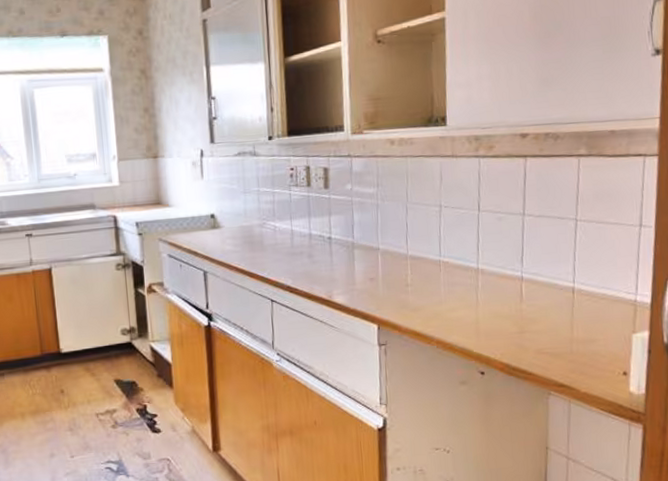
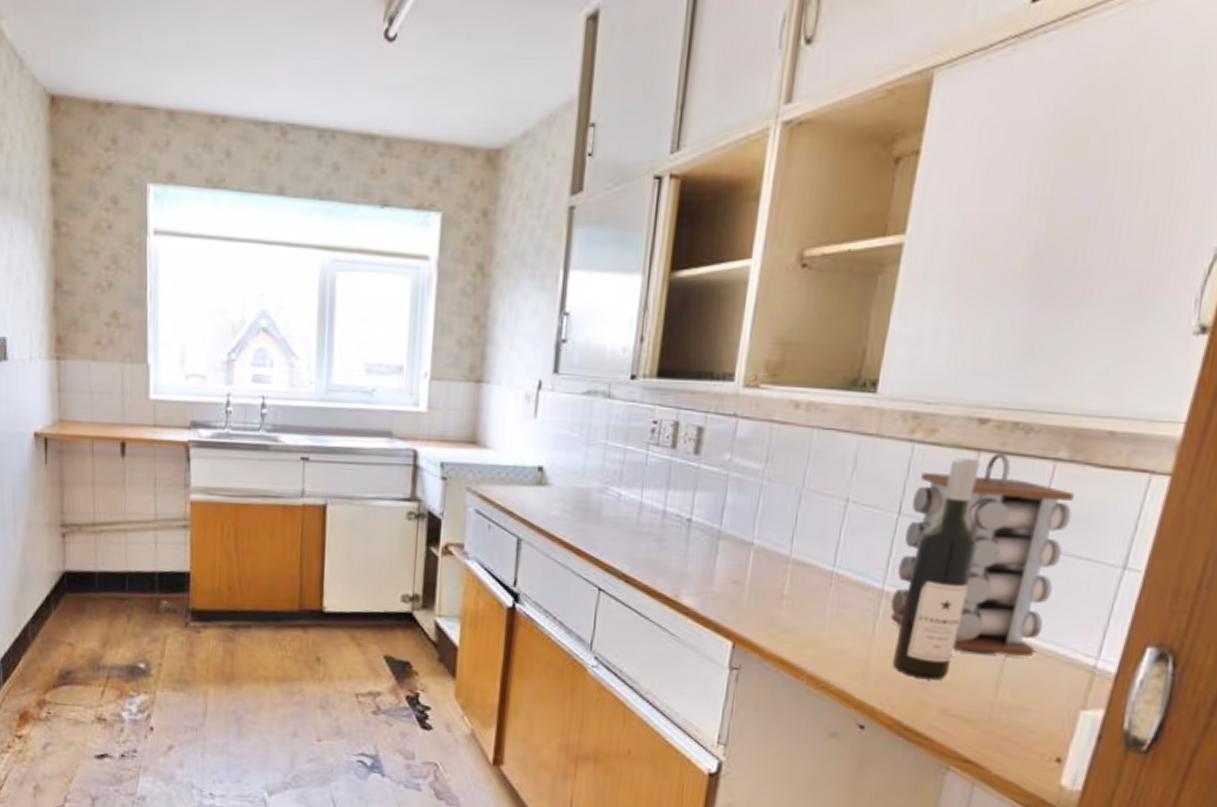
spice rack: none [485,156,597,305] -> present [891,453,1074,657]
bottle: none [494,163,538,329] -> present [892,457,980,679]

